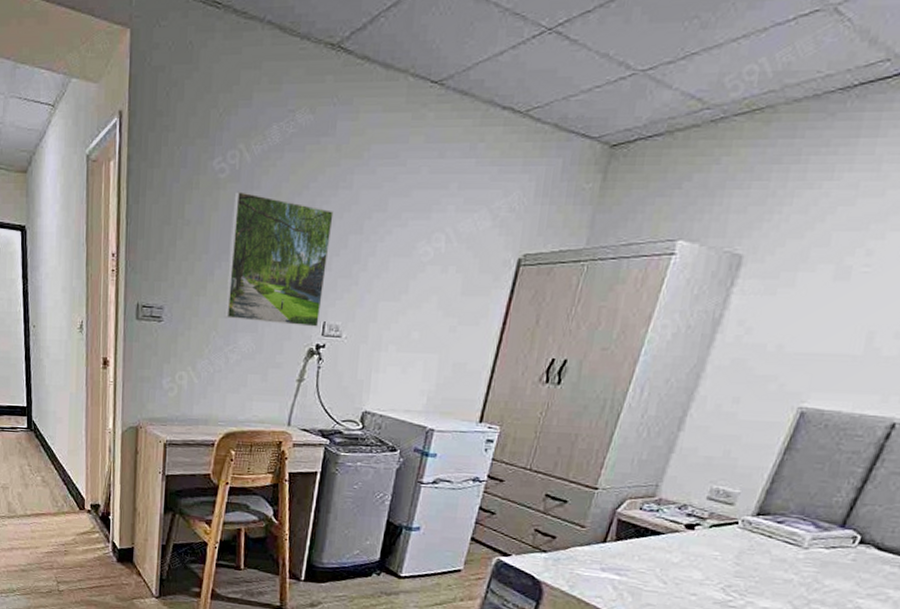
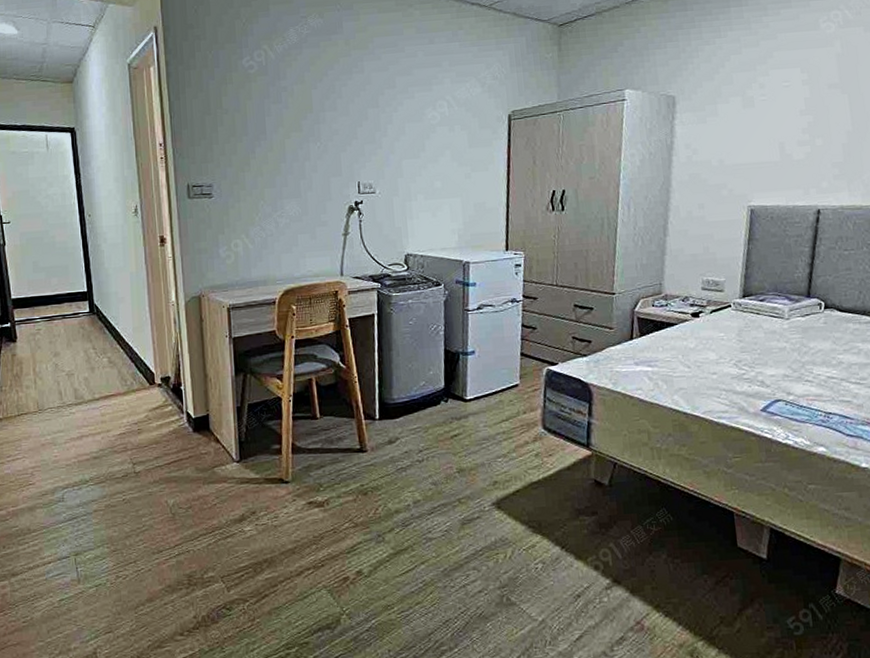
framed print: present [224,192,334,327] -> none [264,82,354,189]

